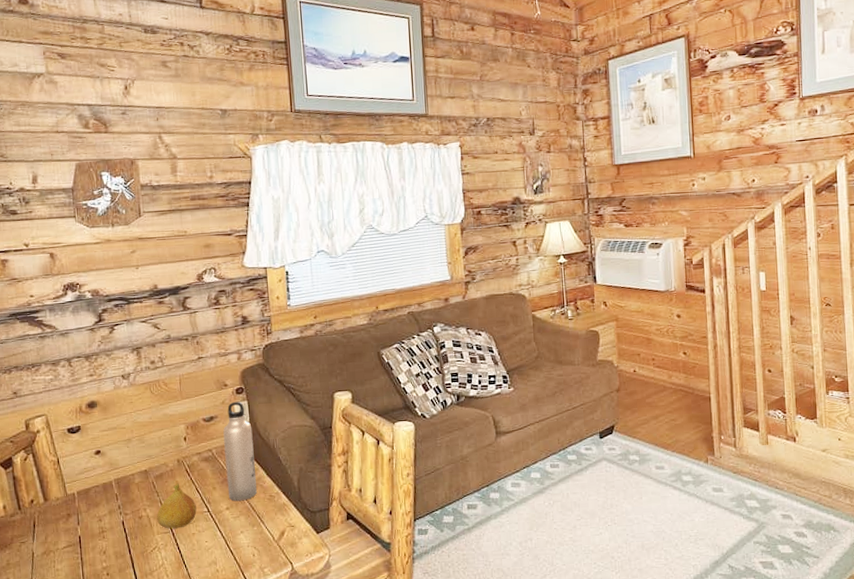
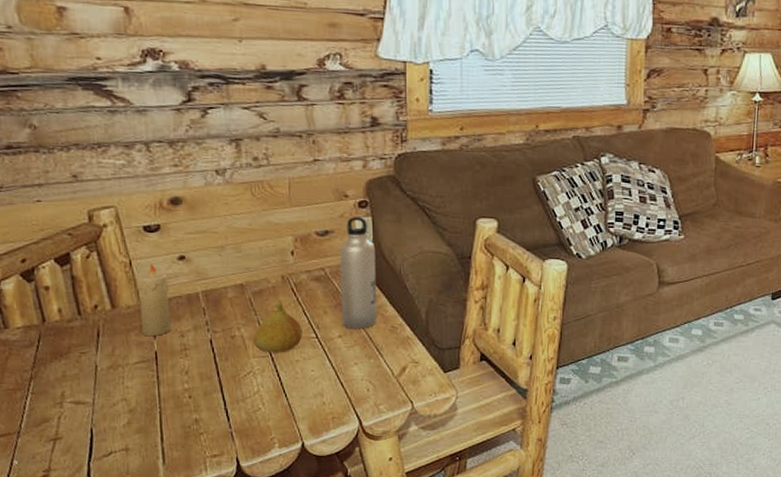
candle: none [63,460,91,523] -> present [136,264,171,336]

